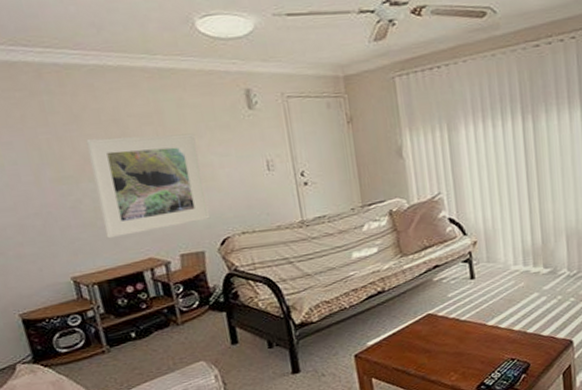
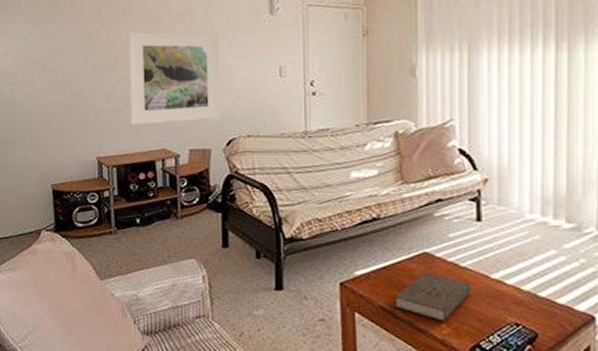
book: none [406,331,473,370] -> present [395,272,471,322]

